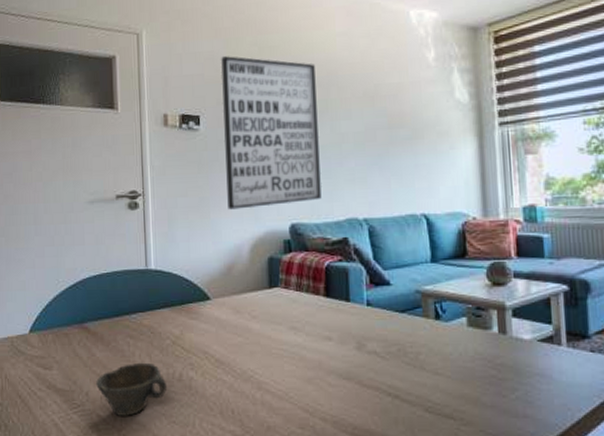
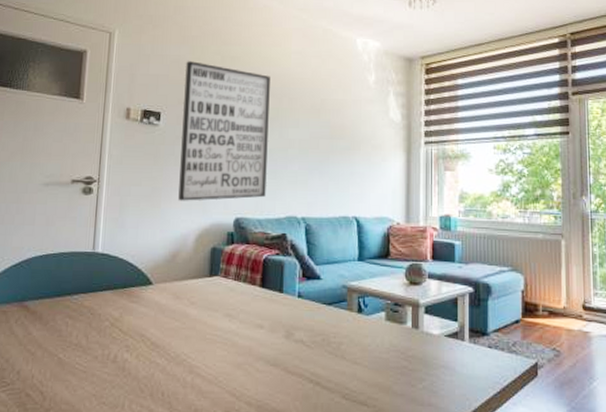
cup: present [96,362,168,416] -> none [29,342,101,396]

